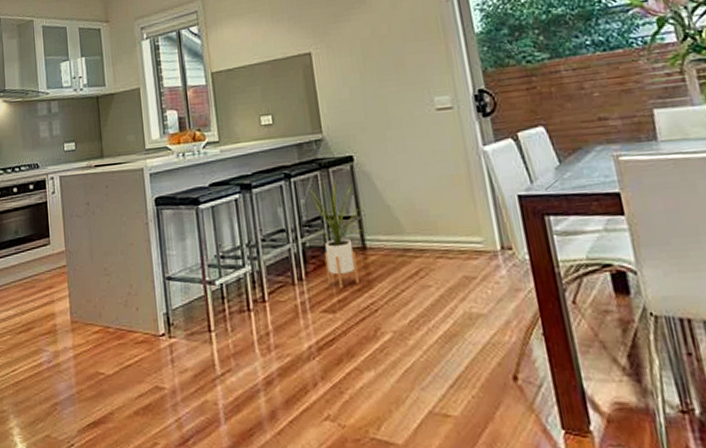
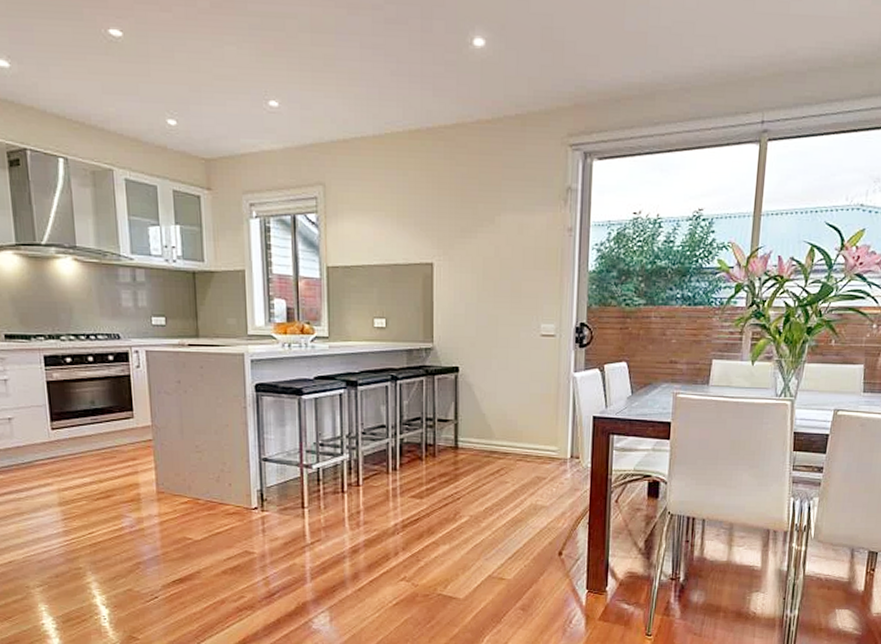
house plant: present [309,179,363,289] -> none [412,385,457,480]

